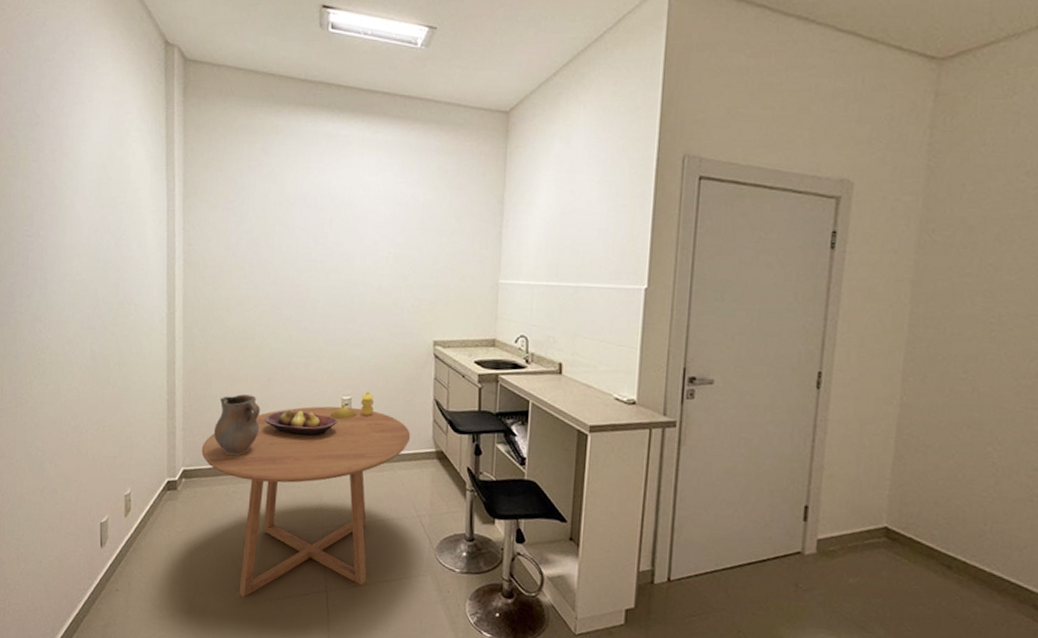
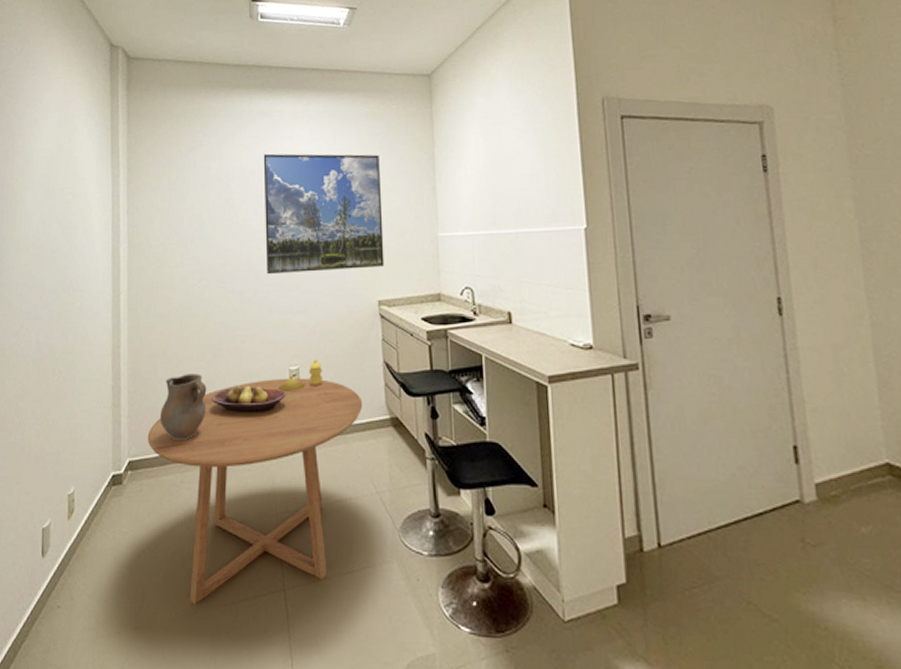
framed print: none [324,181,447,308] -> present [263,153,385,275]

